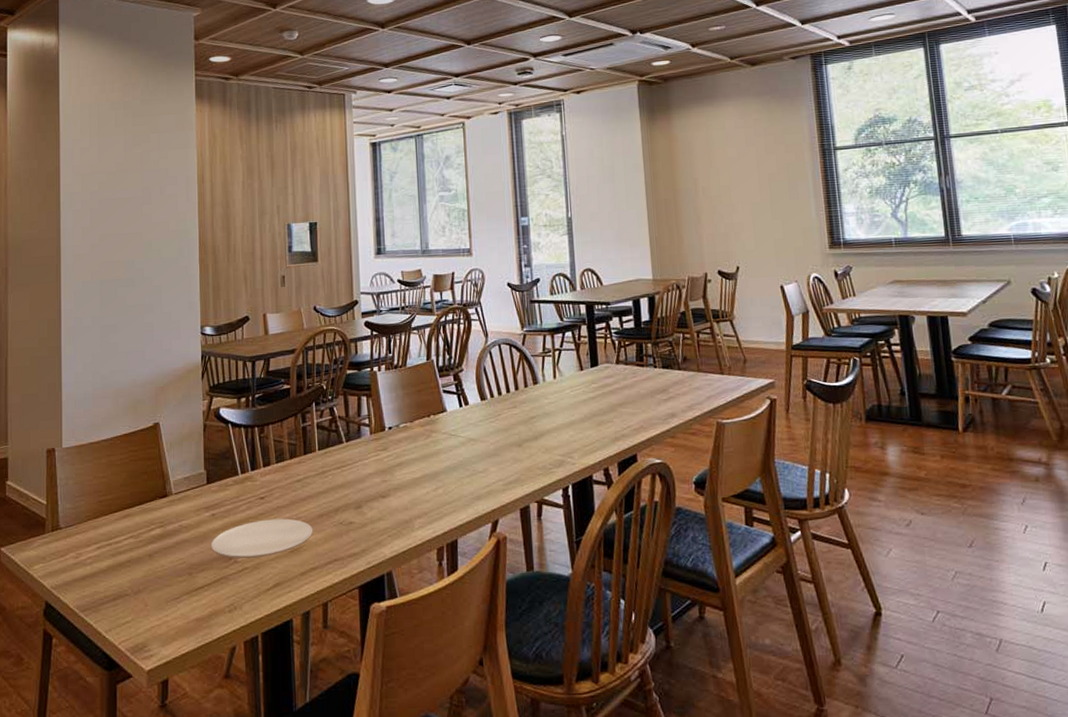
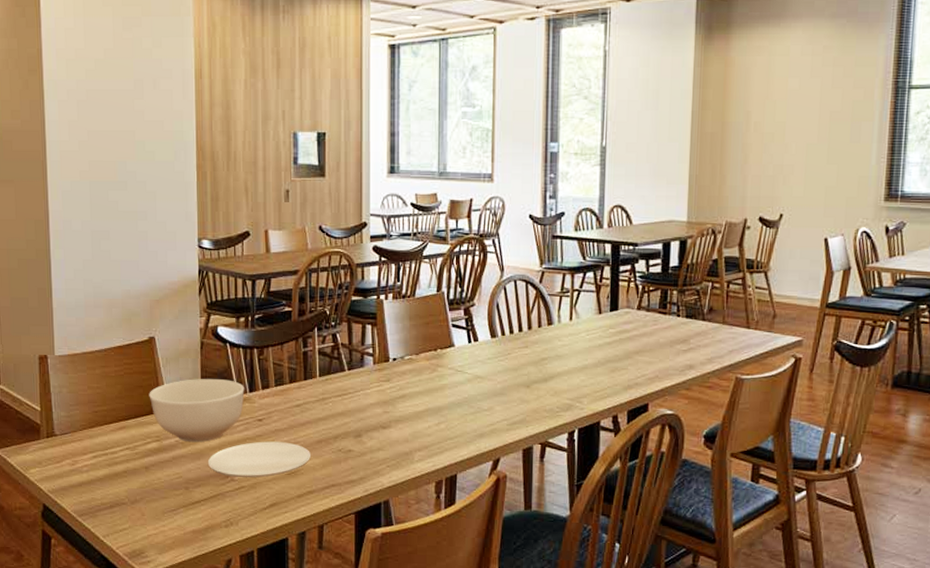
bowl: none [153,460,247,526] -> present [149,379,245,443]

